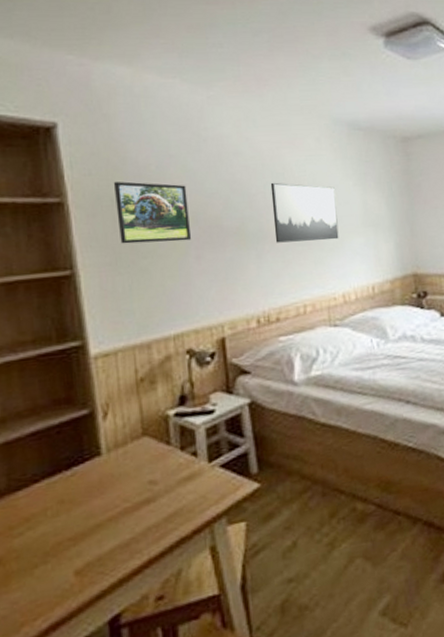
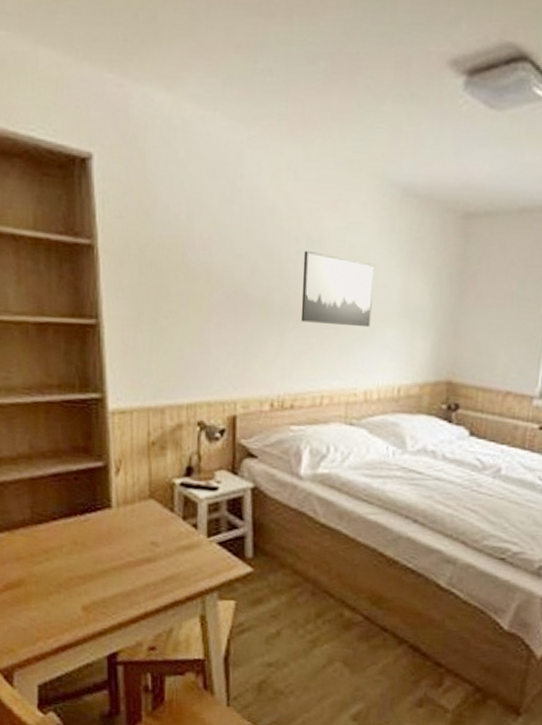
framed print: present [114,181,192,244] -> none [143,229,215,305]

